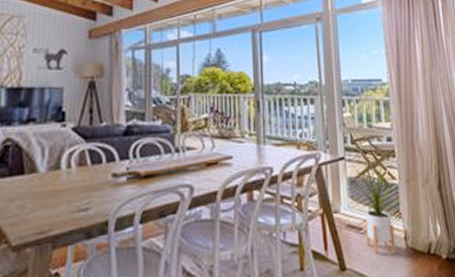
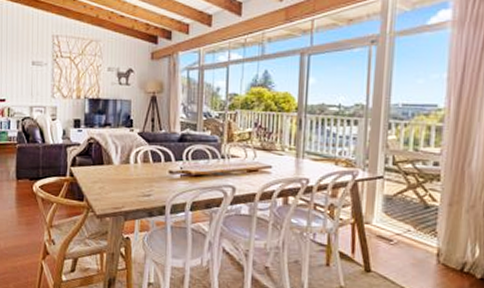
house plant: present [351,161,400,254] -> none [387,183,439,267]

